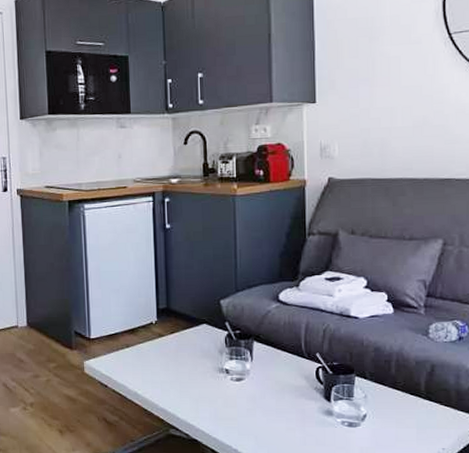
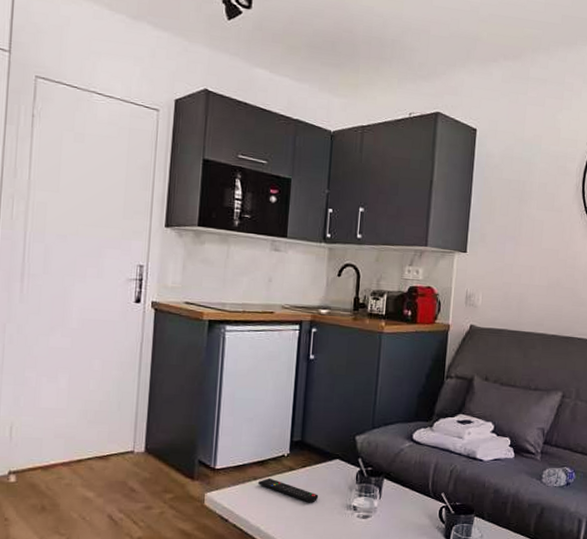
remote control: none [131,345,190,368] -> present [258,478,319,503]

